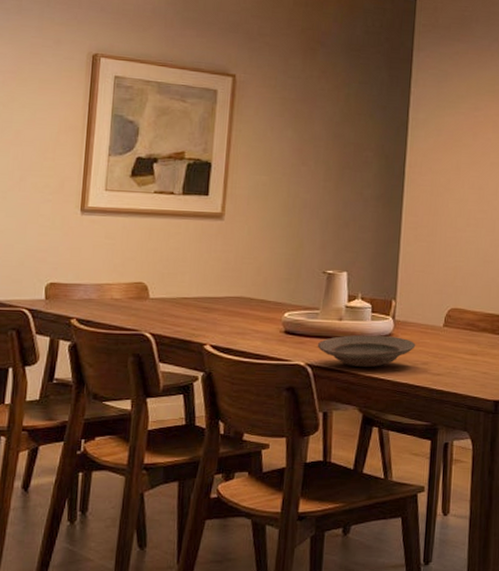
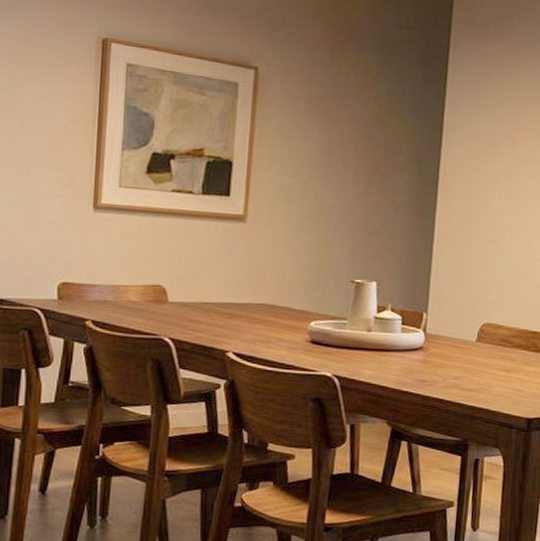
plate: present [317,335,416,368] -> none [344,347,447,381]

